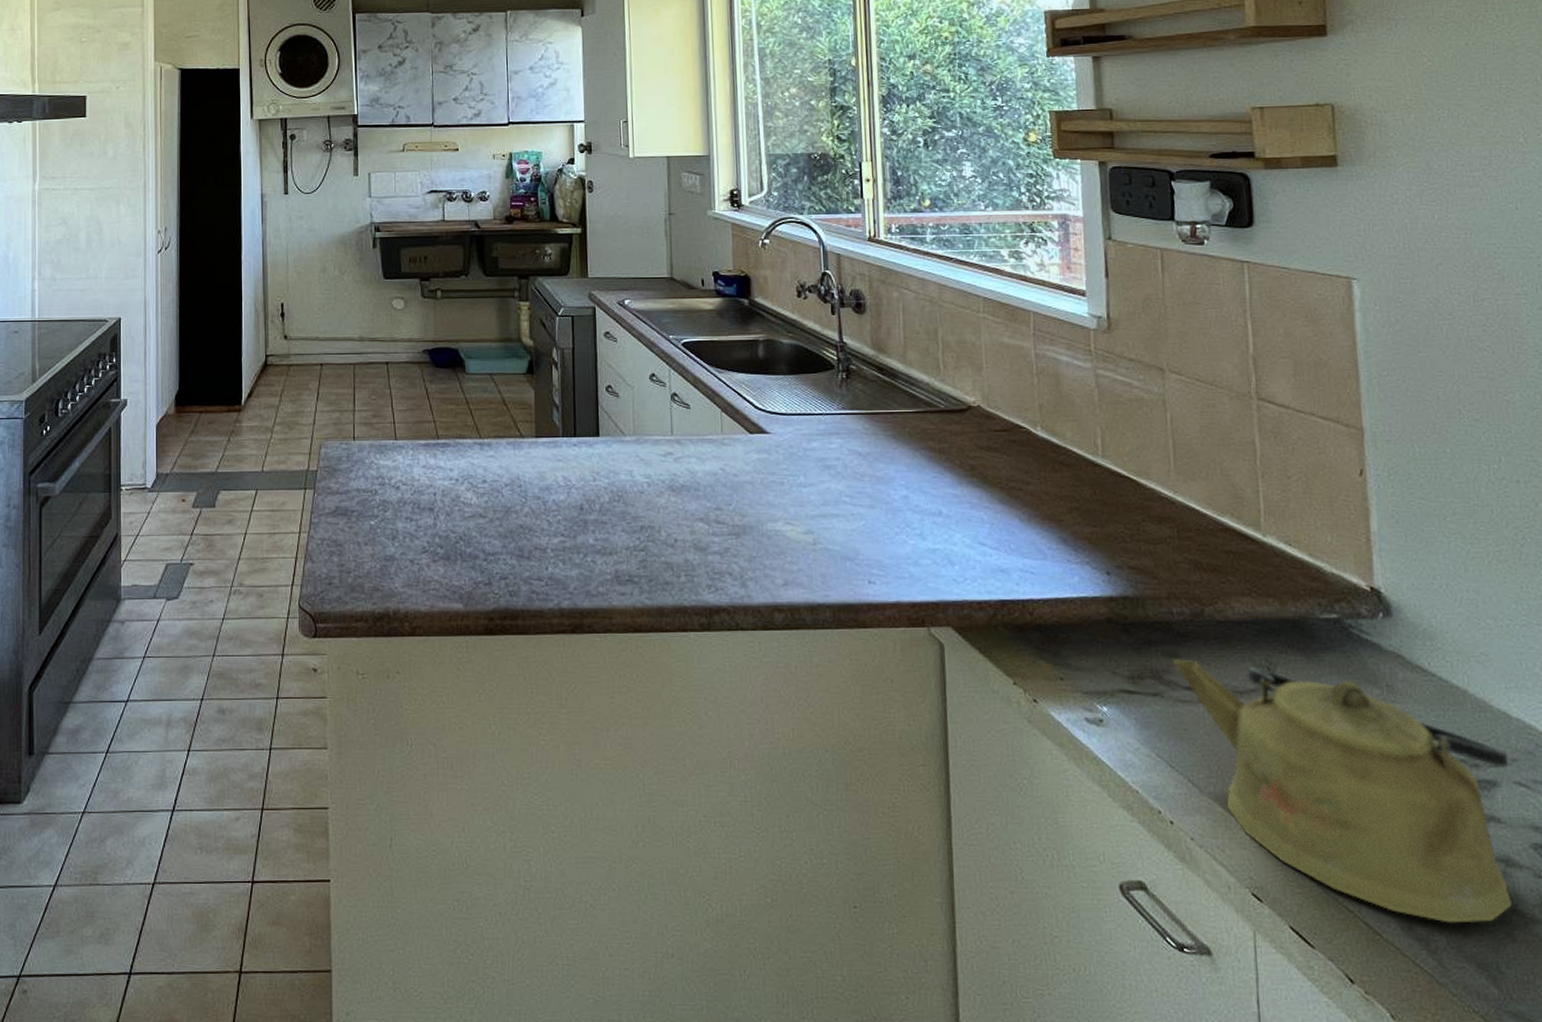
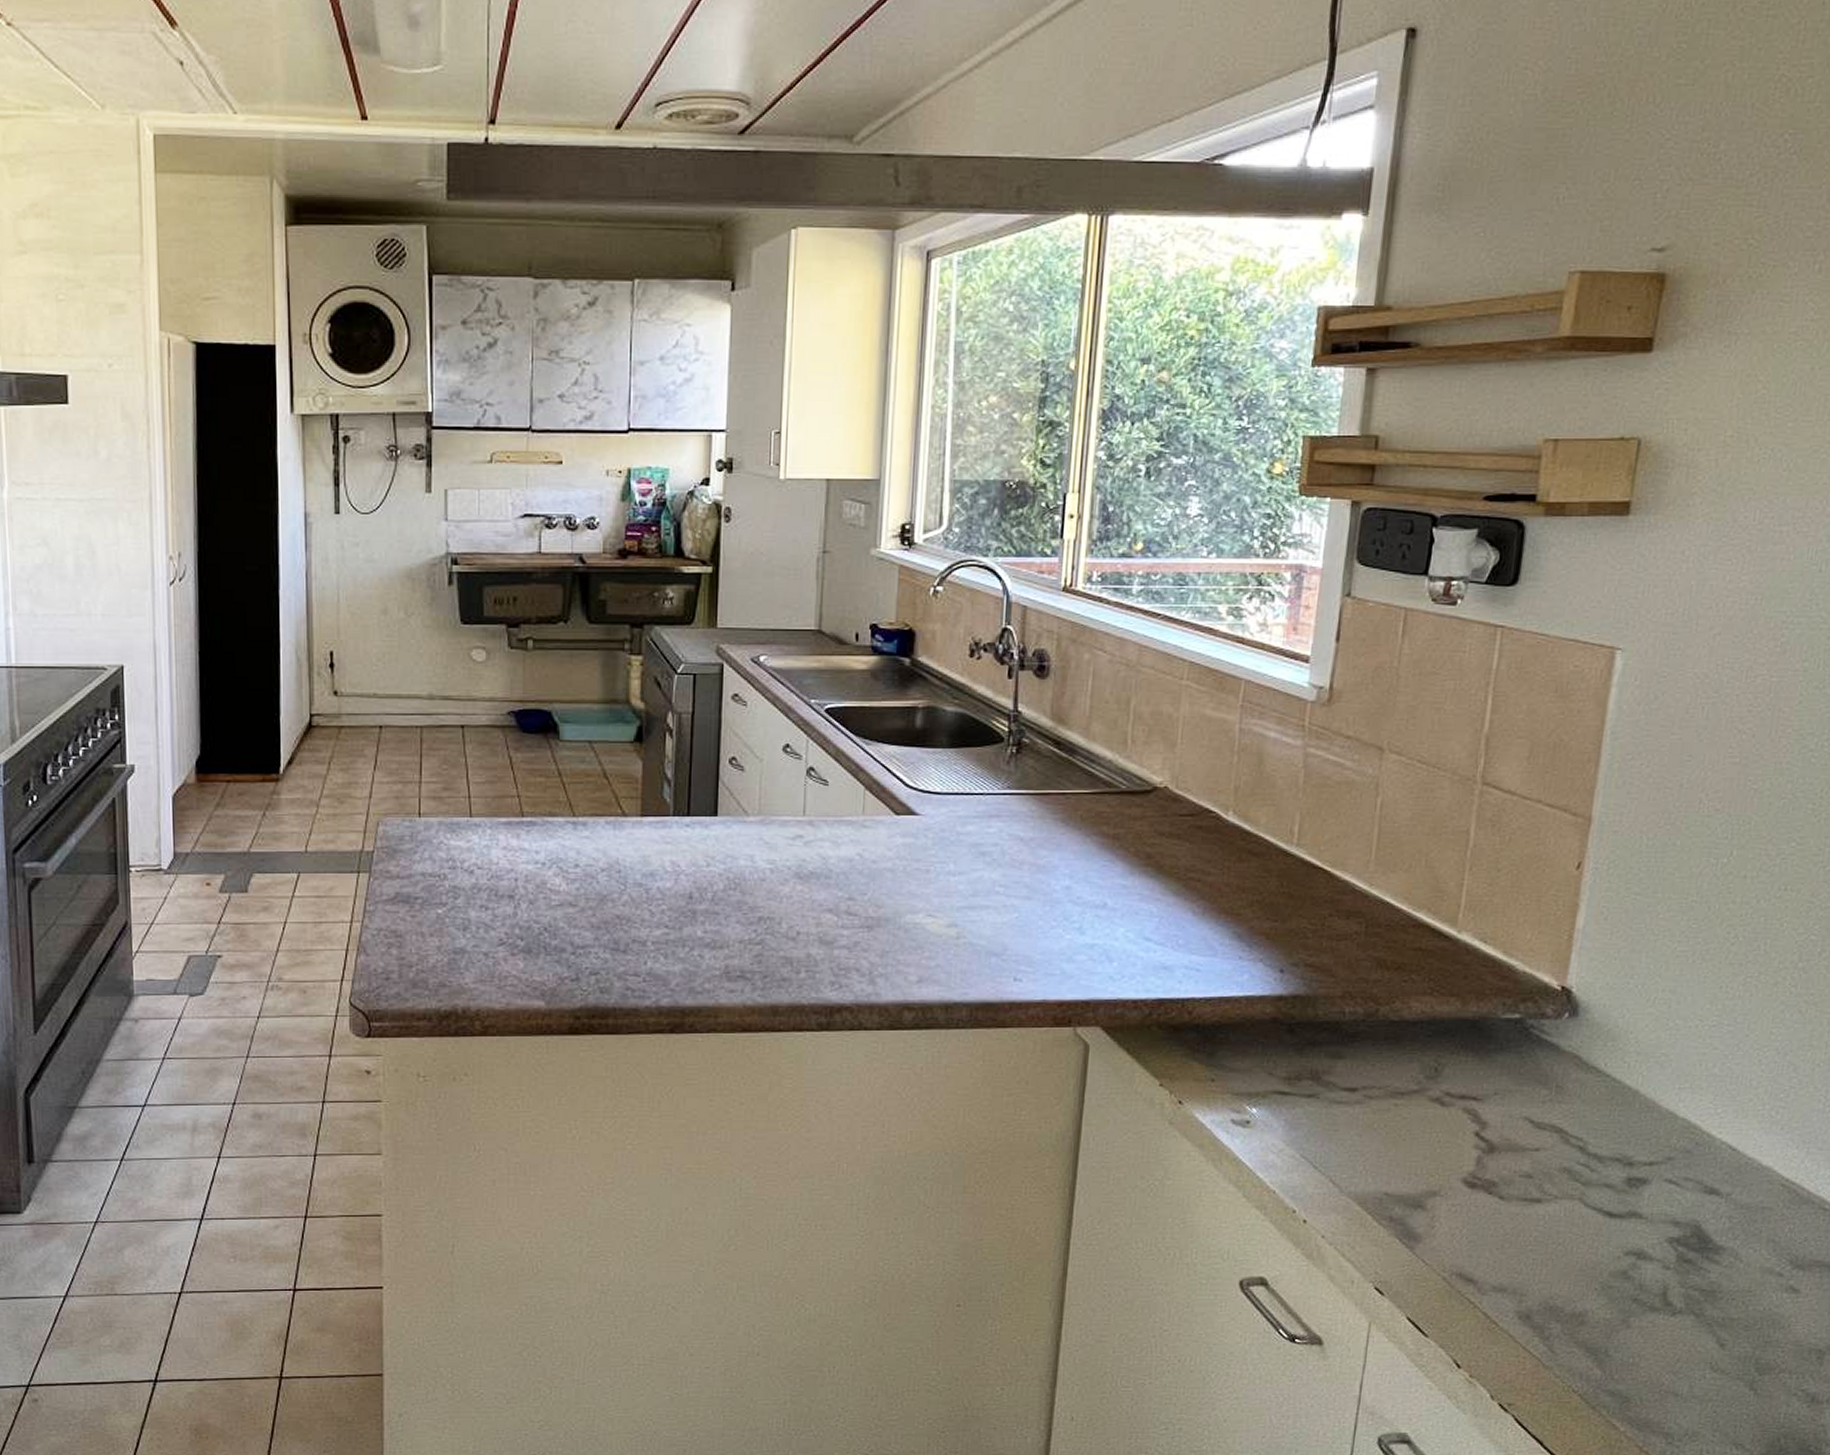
kettle: present [1173,659,1512,924] -> none [1336,1060,1665,1312]

